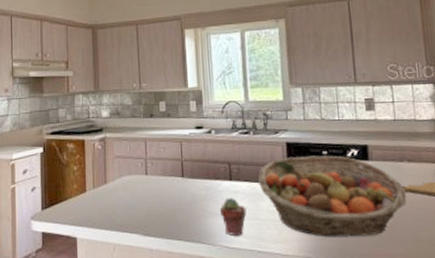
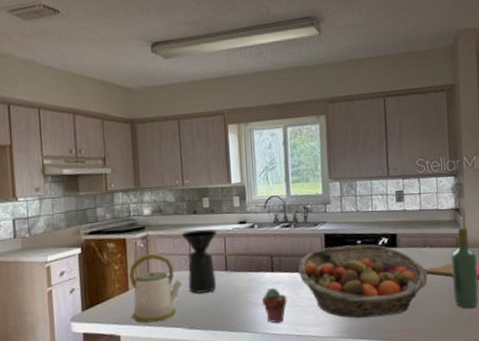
kettle: none [87,155,139,226] -> present [129,253,183,323]
coffee maker: none [139,133,174,200] -> present [182,229,217,295]

